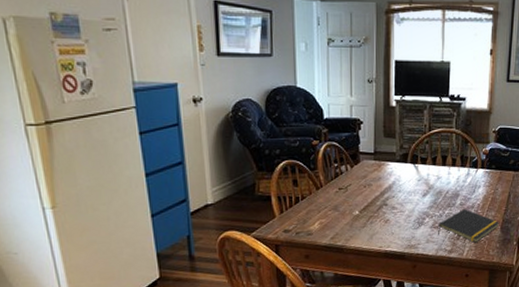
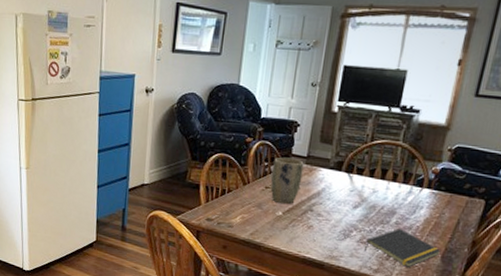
plant pot: none [343,156,373,203] -> present [270,157,304,205]

